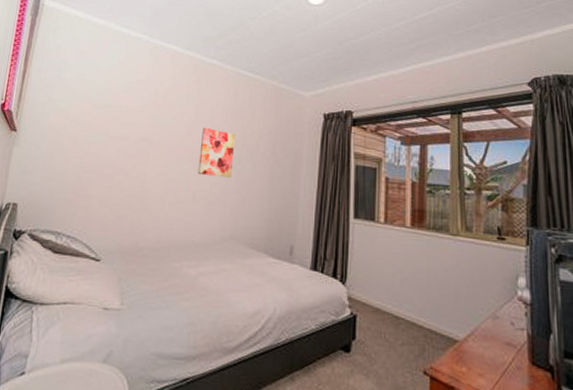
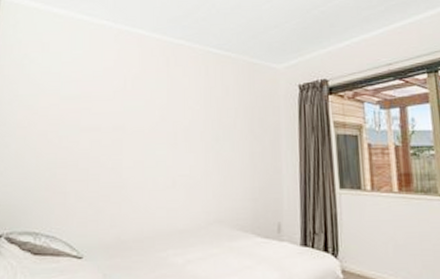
wall art: present [197,127,236,179] -> none [175,109,211,160]

